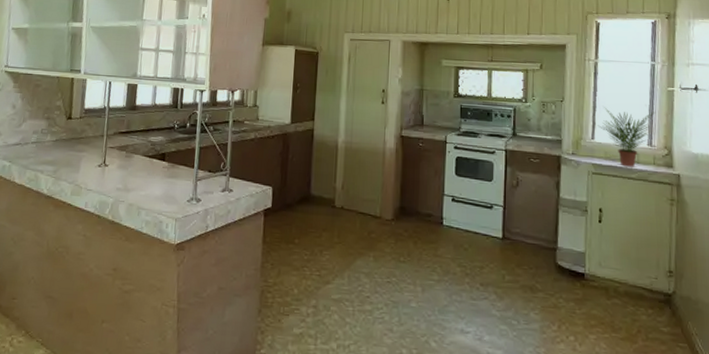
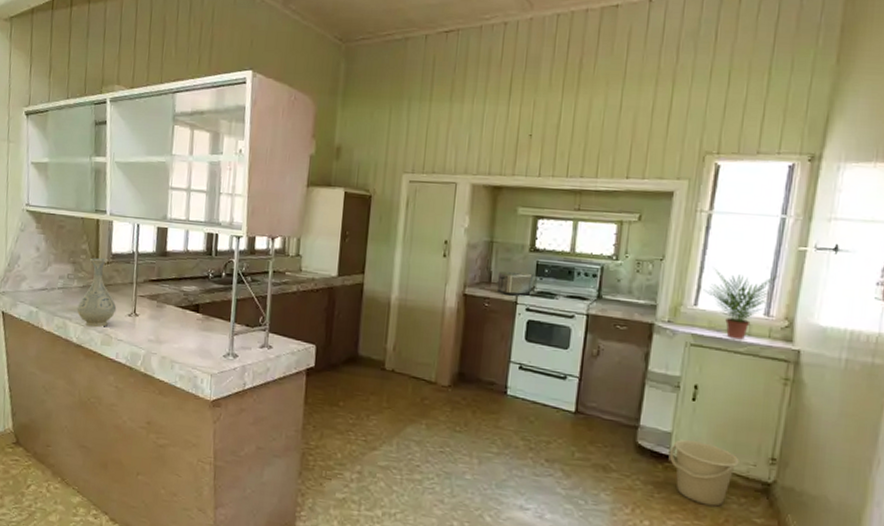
vase: none [48,113,88,179] -> present [76,258,117,328]
toaster: none [428,114,458,136] -> present [496,271,533,296]
bucket: none [584,257,643,319] -> present [669,439,739,507]

